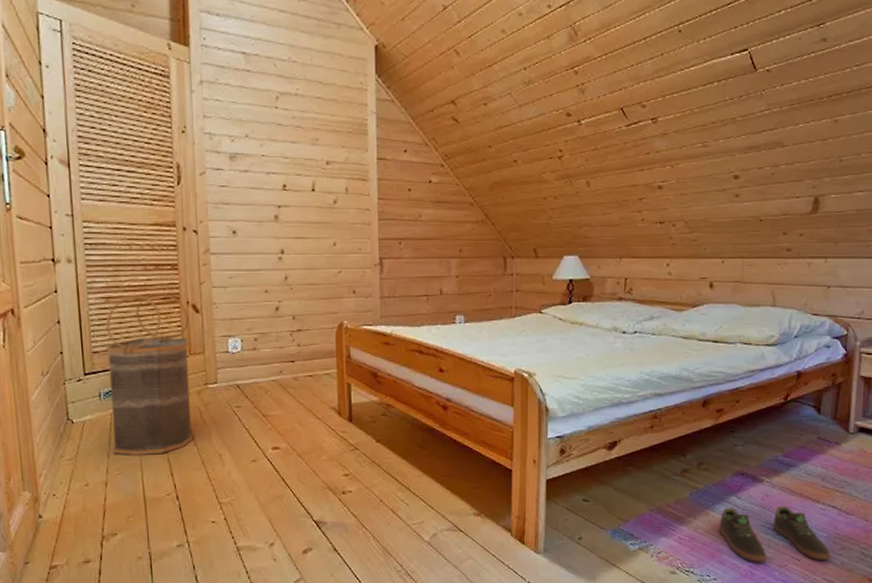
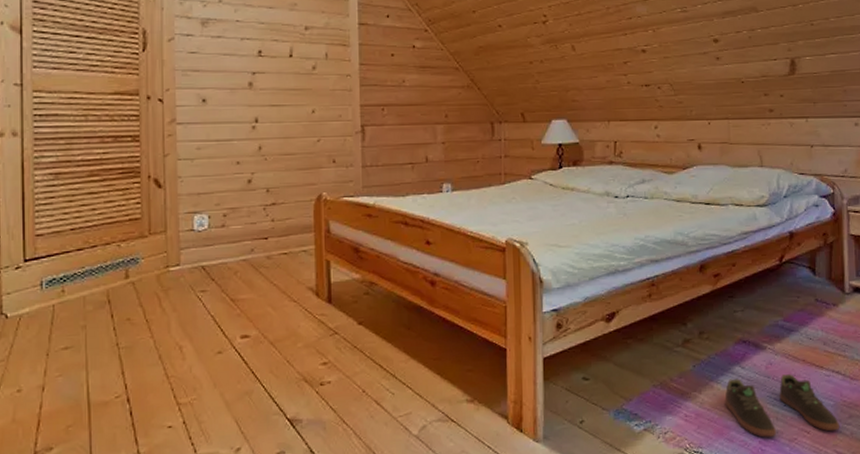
basket: present [106,292,194,455] -> none [52,167,151,353]

